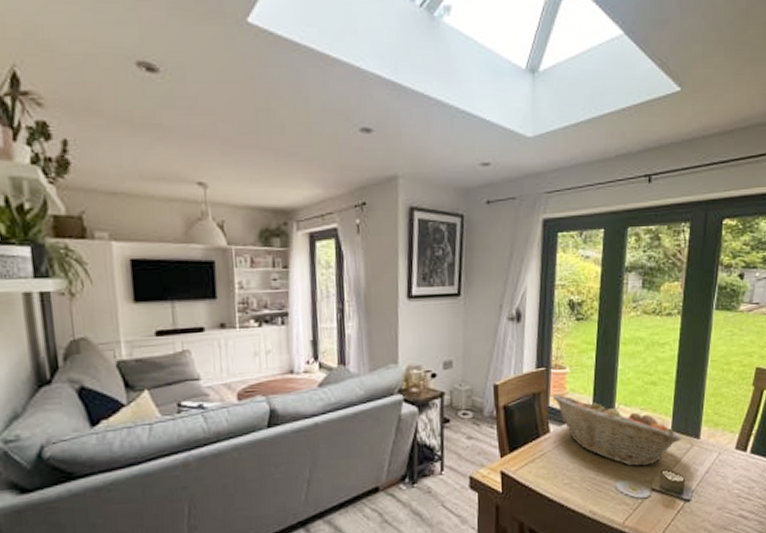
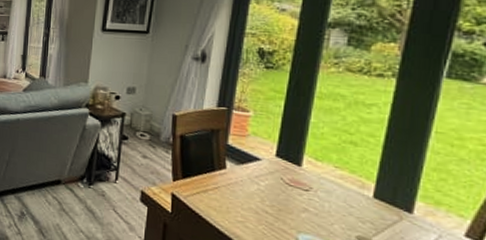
fruit basket: present [552,394,682,467] -> none [232,134,387,228]

